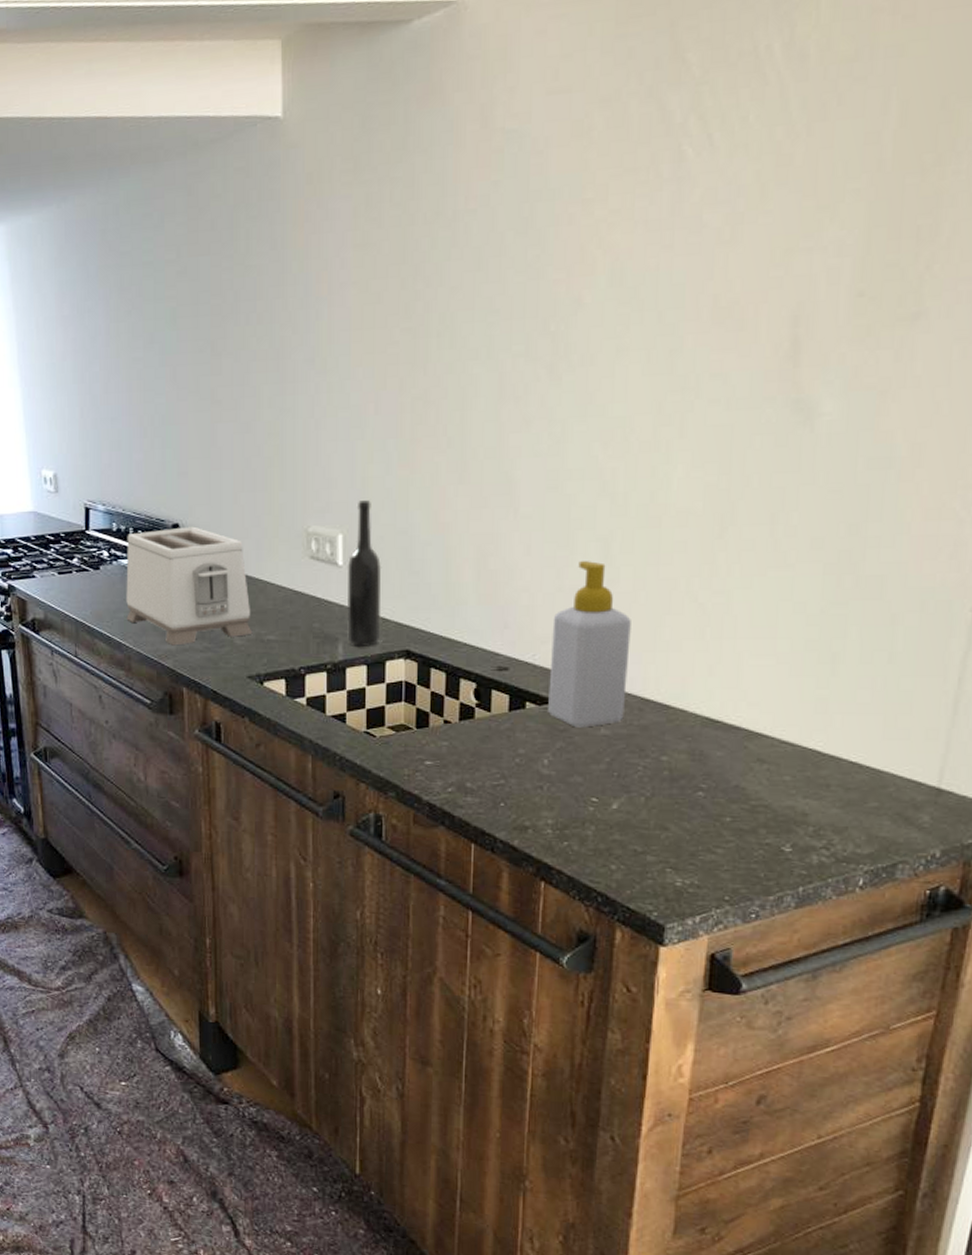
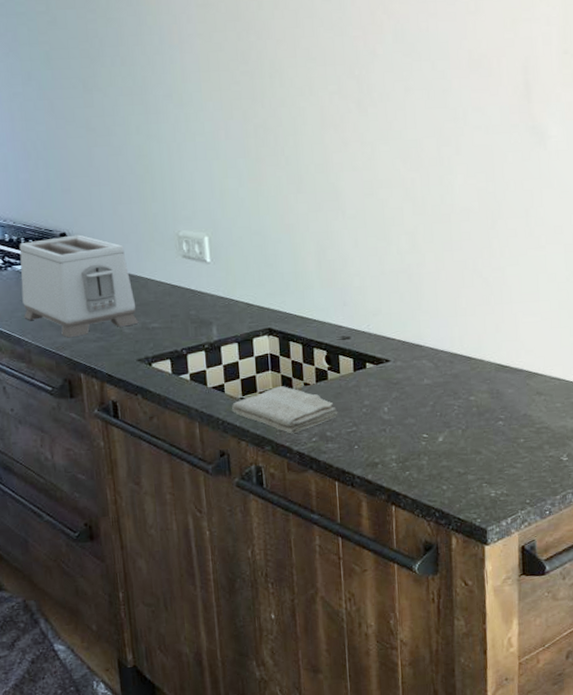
bottle: present [346,500,382,648] -> none [214,208,247,329]
washcloth: none [352,722,483,781] -> present [231,386,338,434]
soap bottle: present [548,561,631,728] -> none [380,250,440,380]

